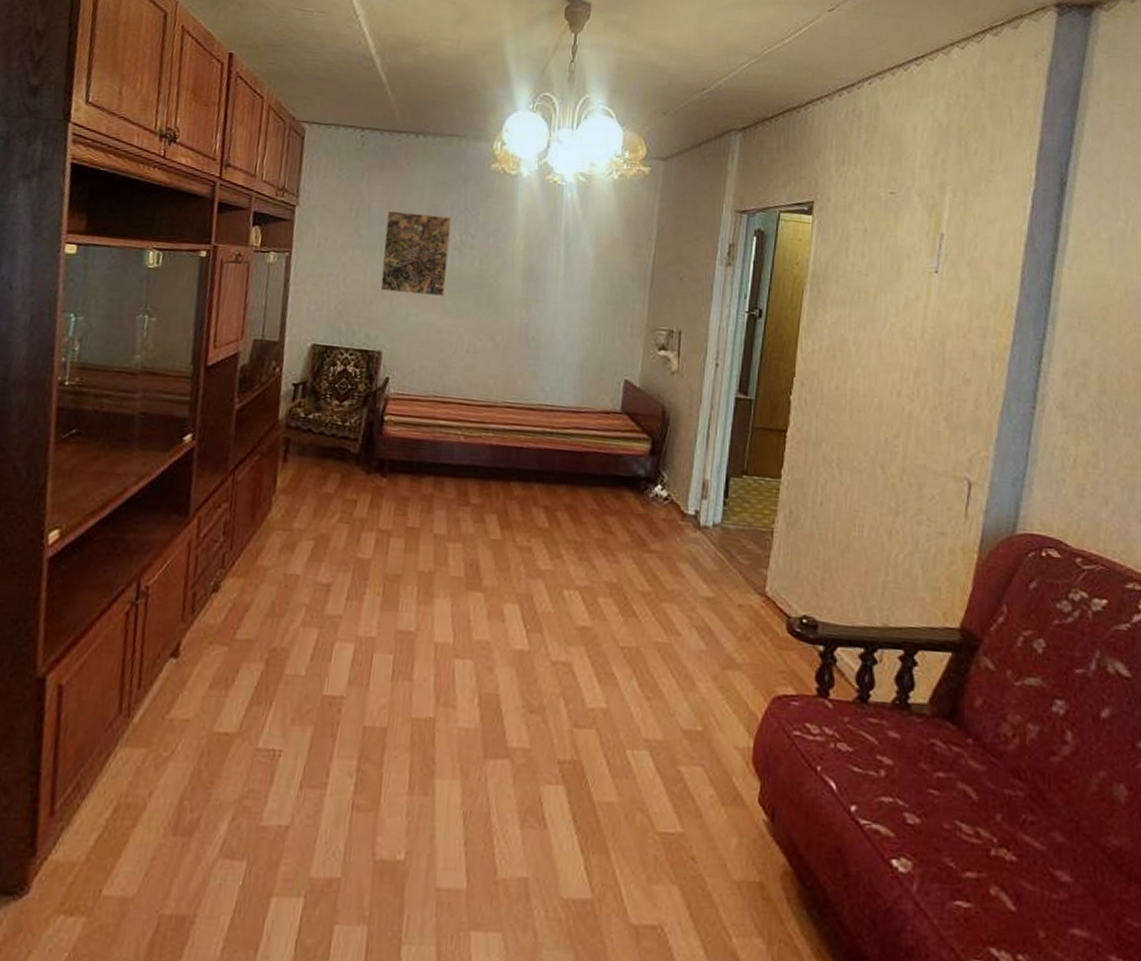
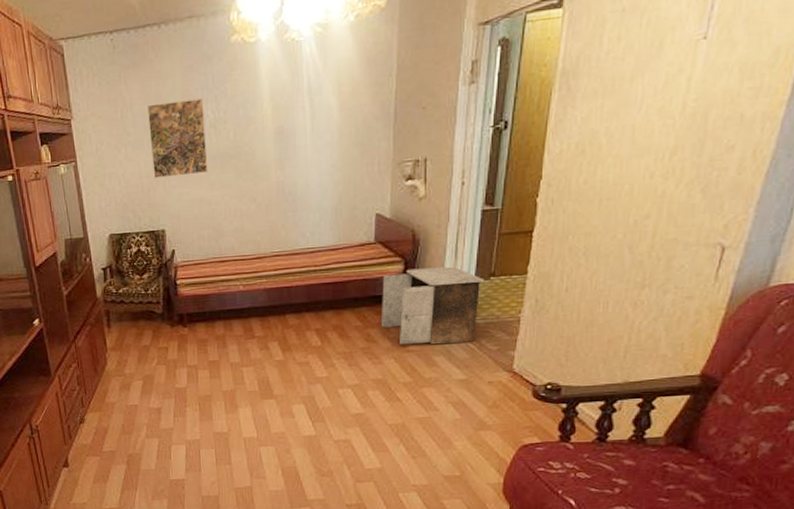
nightstand: none [620,450,737,551] -> present [380,266,485,345]

